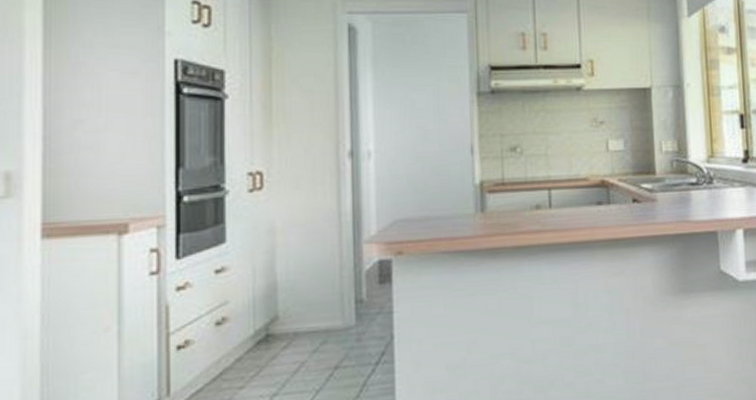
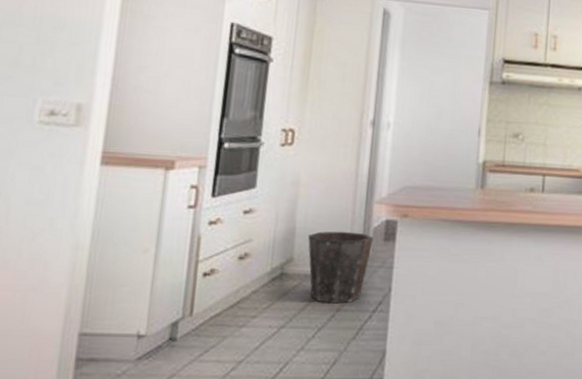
waste bin: none [293,278,367,362] -> present [308,231,374,304]

